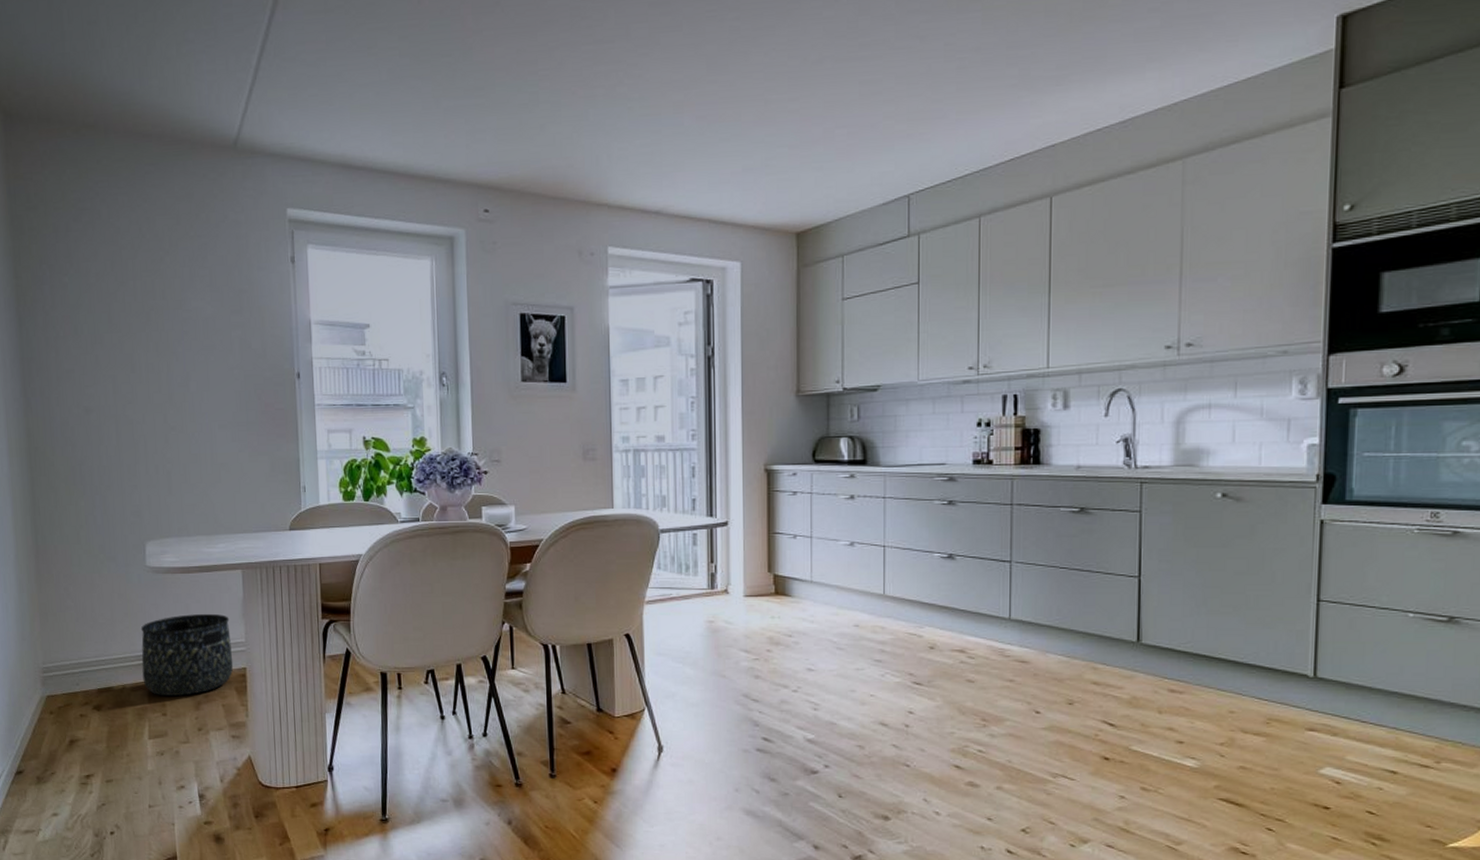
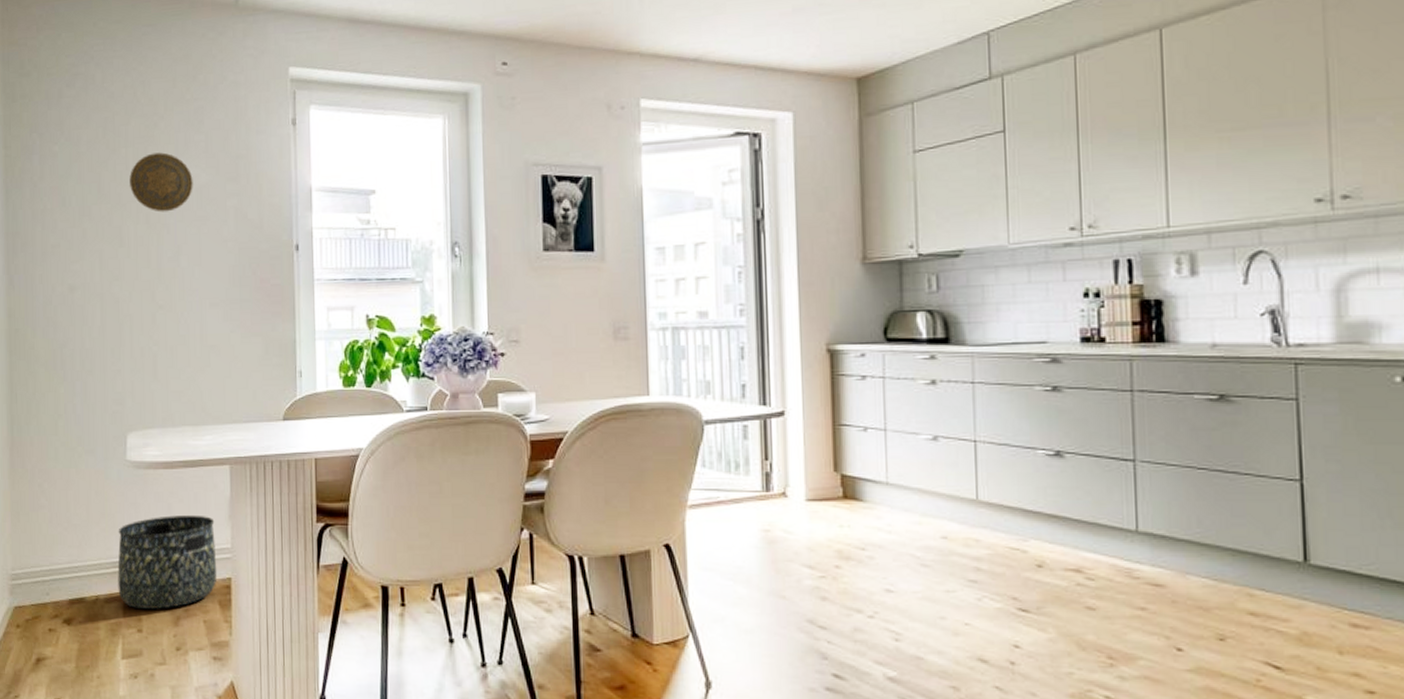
decorative plate: none [138,285,200,341] -> present [130,152,193,212]

